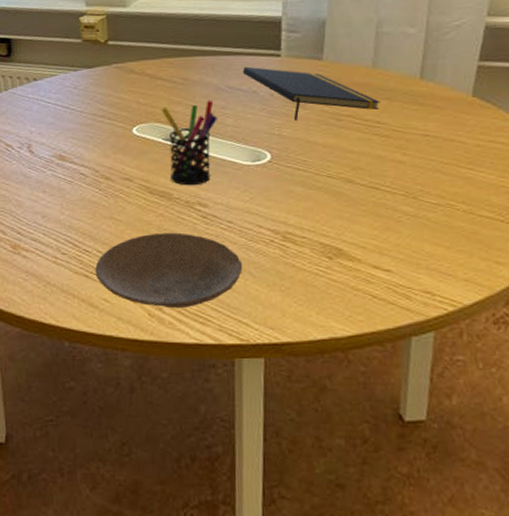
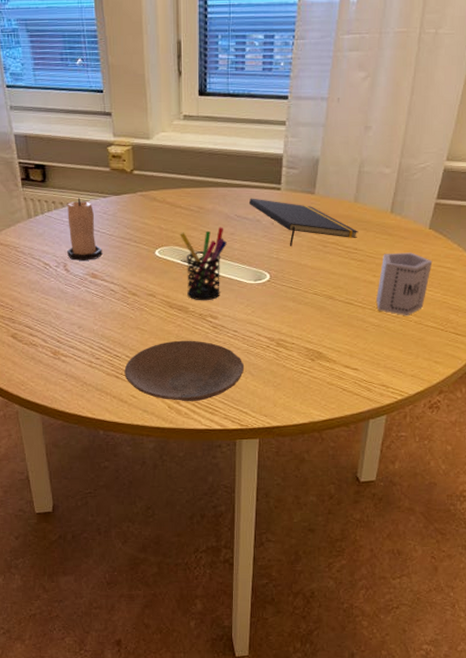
candle: none [32,72,72,141] -> present [67,198,103,261]
cup: none [409,125,481,204] -> present [376,252,433,316]

